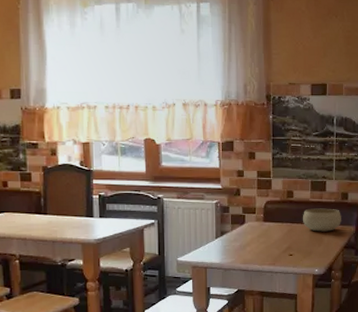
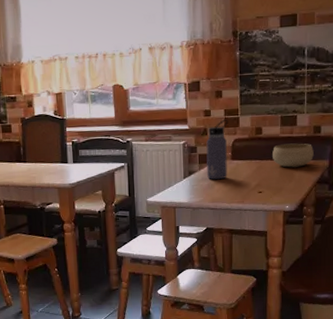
water bottle: none [239,180,261,241] -> present [206,119,228,180]

